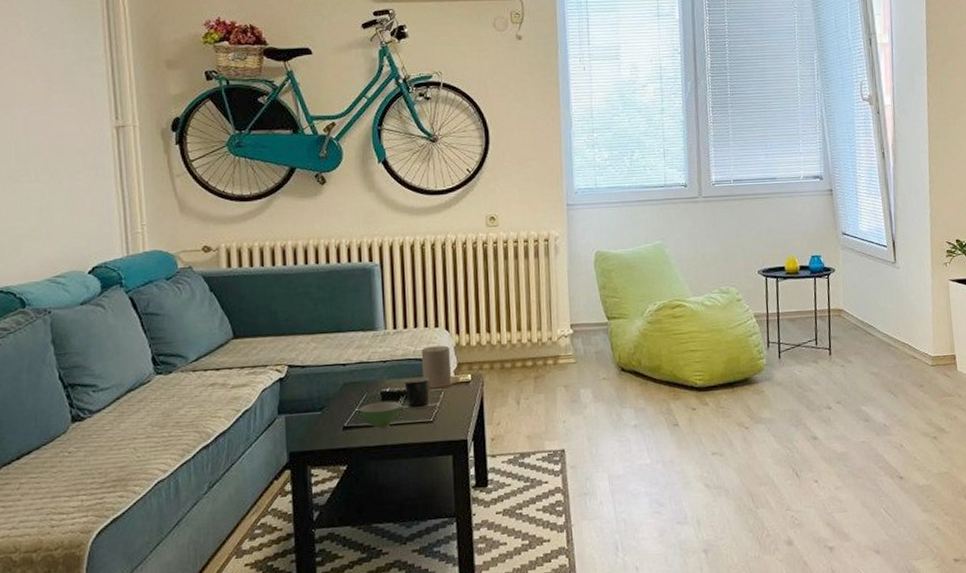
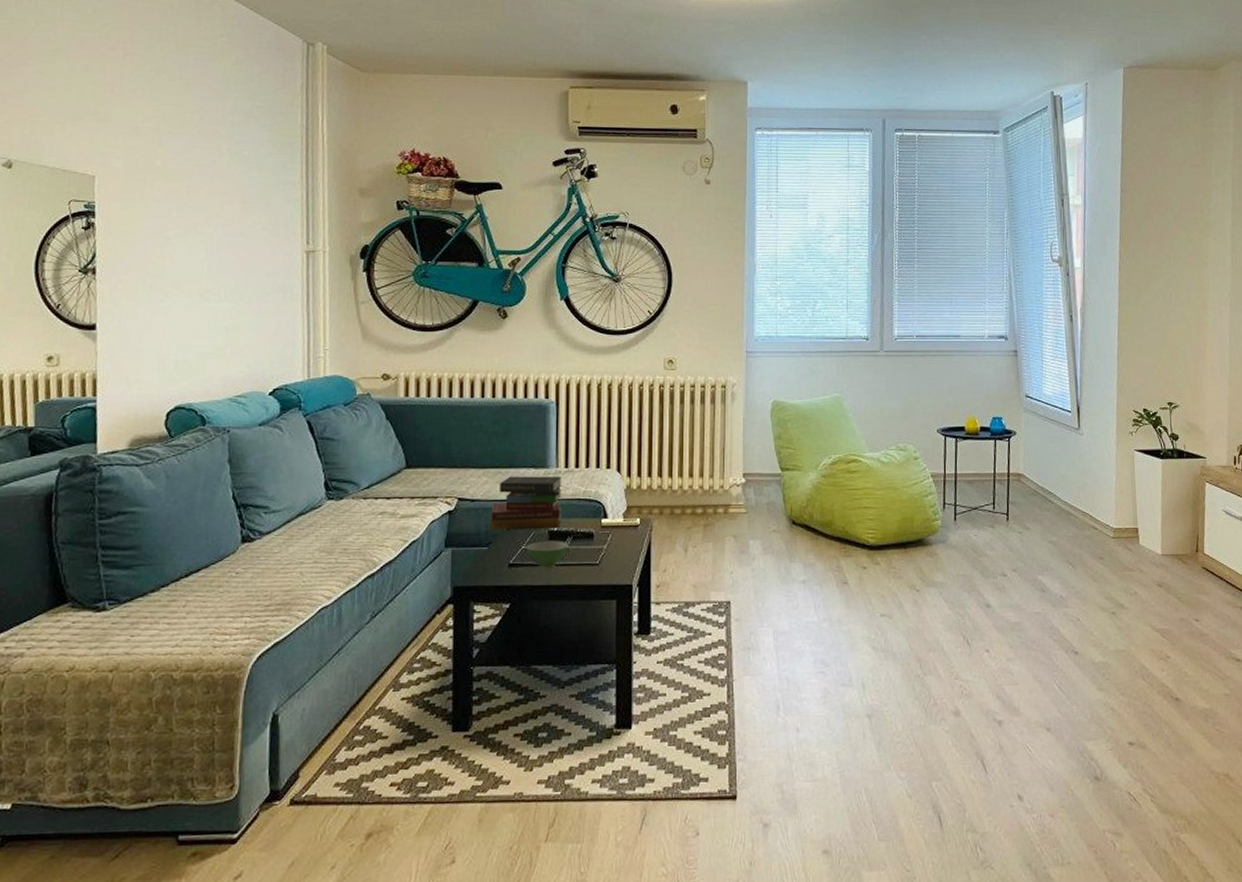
books: none [321,337,393,395] -> present [489,476,562,531]
mug: present [404,376,430,410] -> none [573,518,597,551]
candle: present [421,345,460,390] -> none [591,487,629,531]

